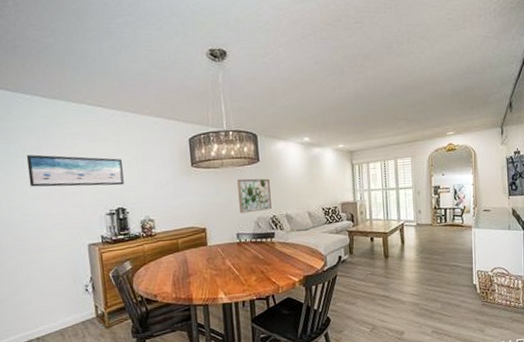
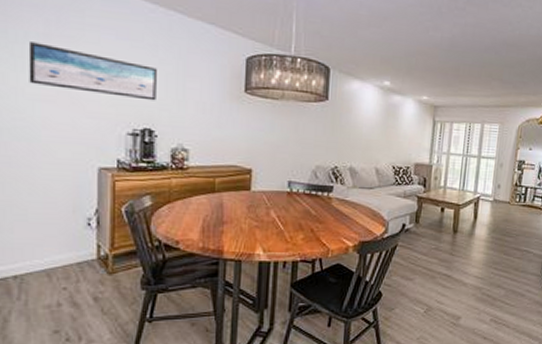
wall art: present [237,178,272,214] -> none [296,117,338,159]

